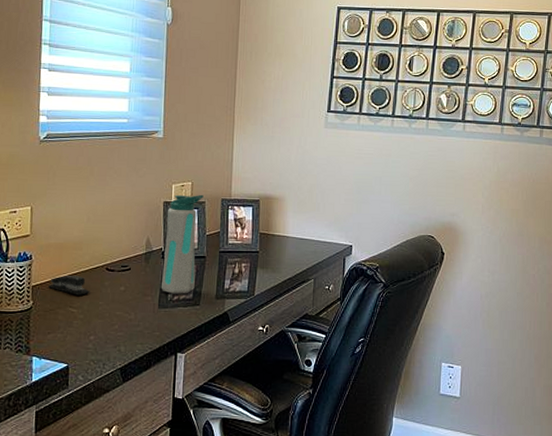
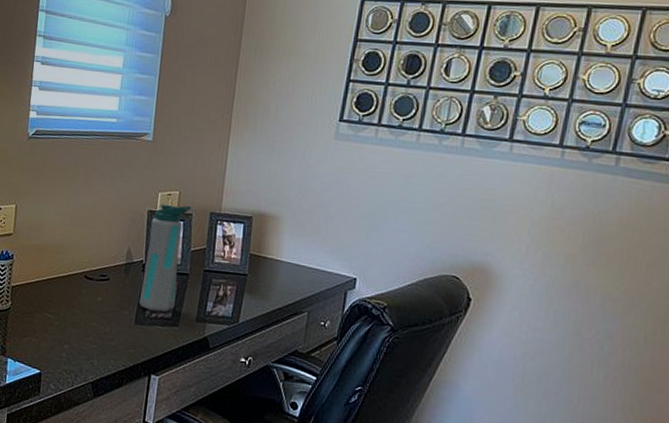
stapler: present [48,275,90,296] -> none [27,279,67,302]

